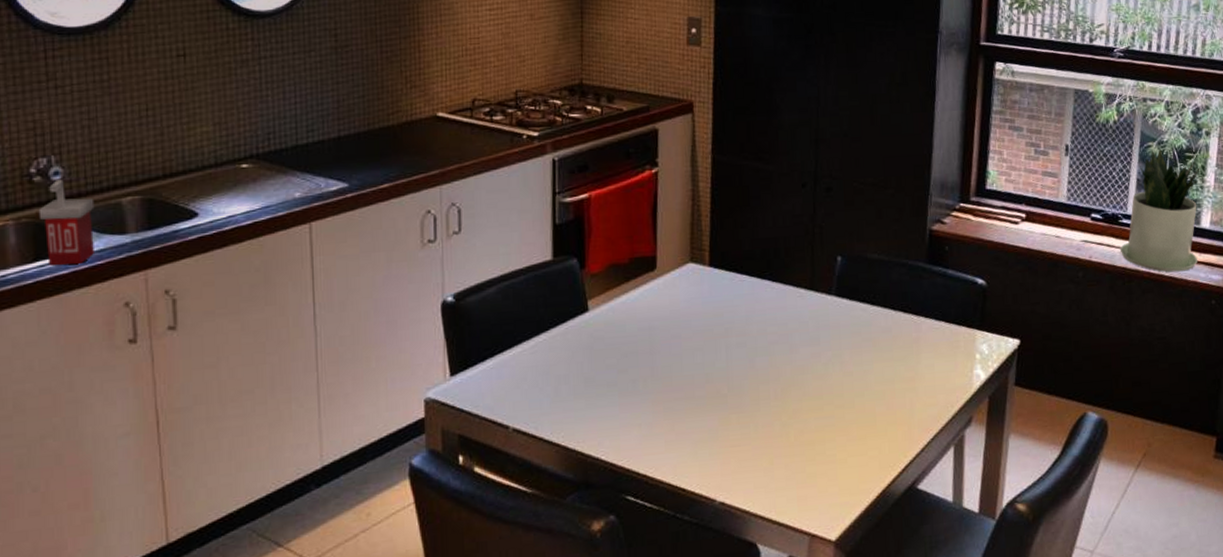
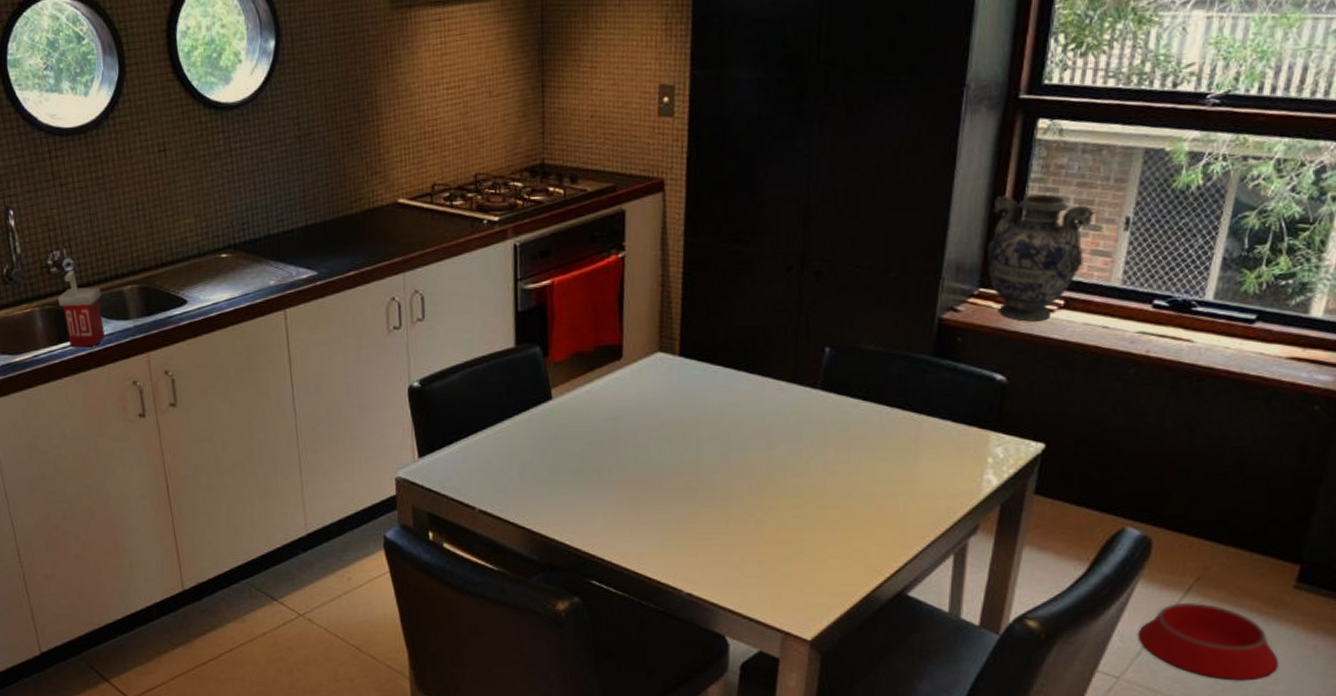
vase: none [963,124,1042,233] -> present [986,194,1094,322]
pet bowl: none [1105,476,1210,545] -> present [1139,602,1278,681]
planter: present [1120,149,1202,272] -> none [1190,220,1321,371]

